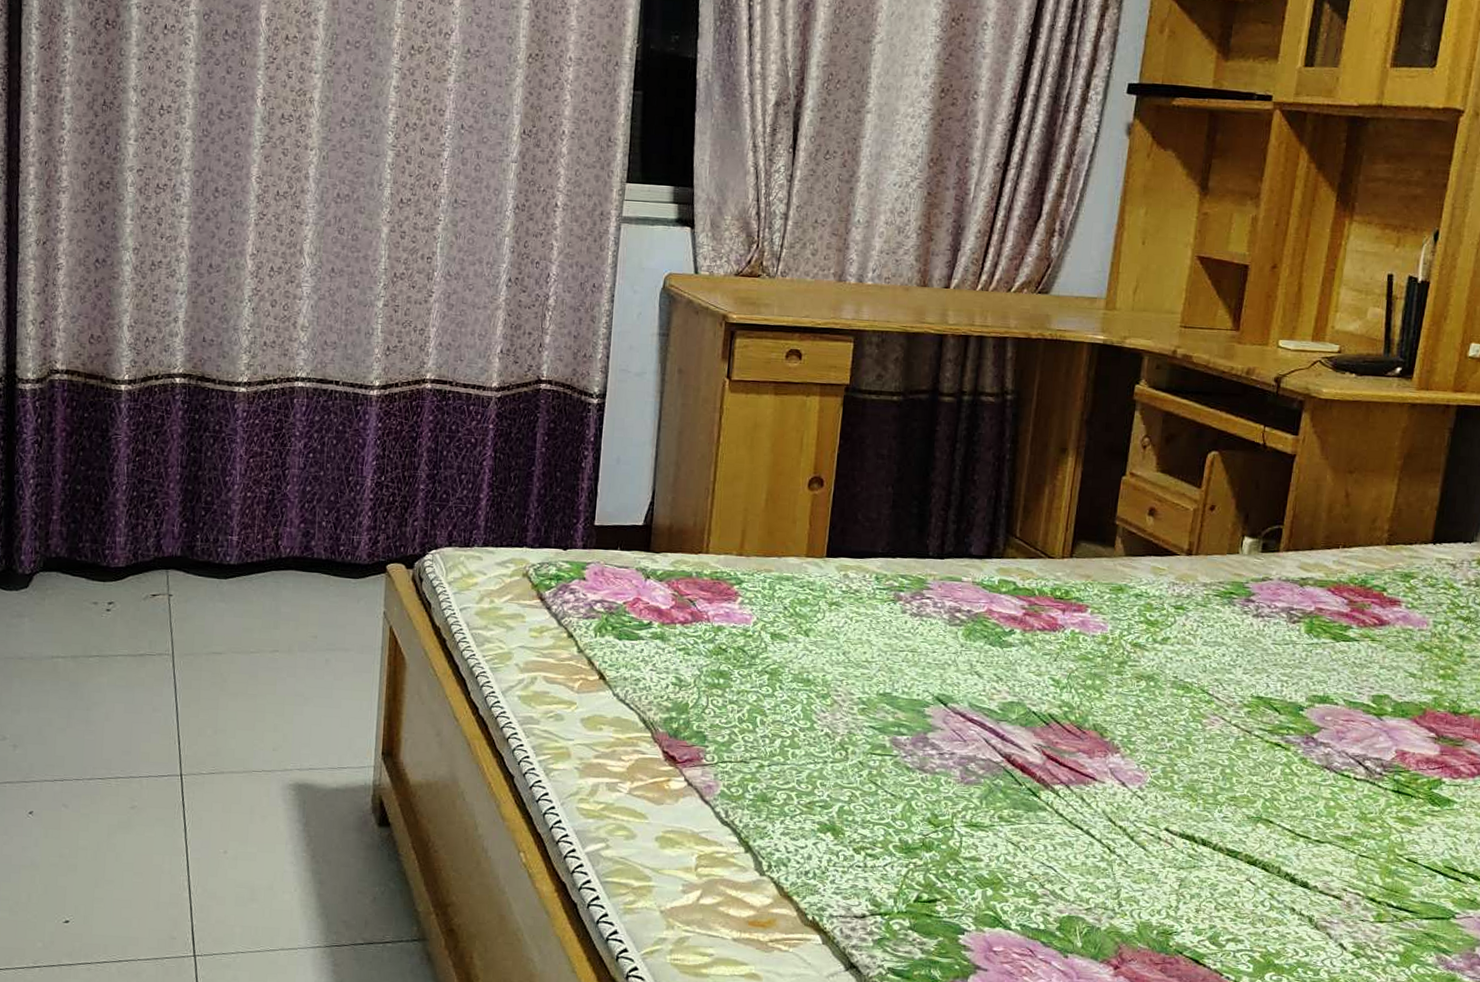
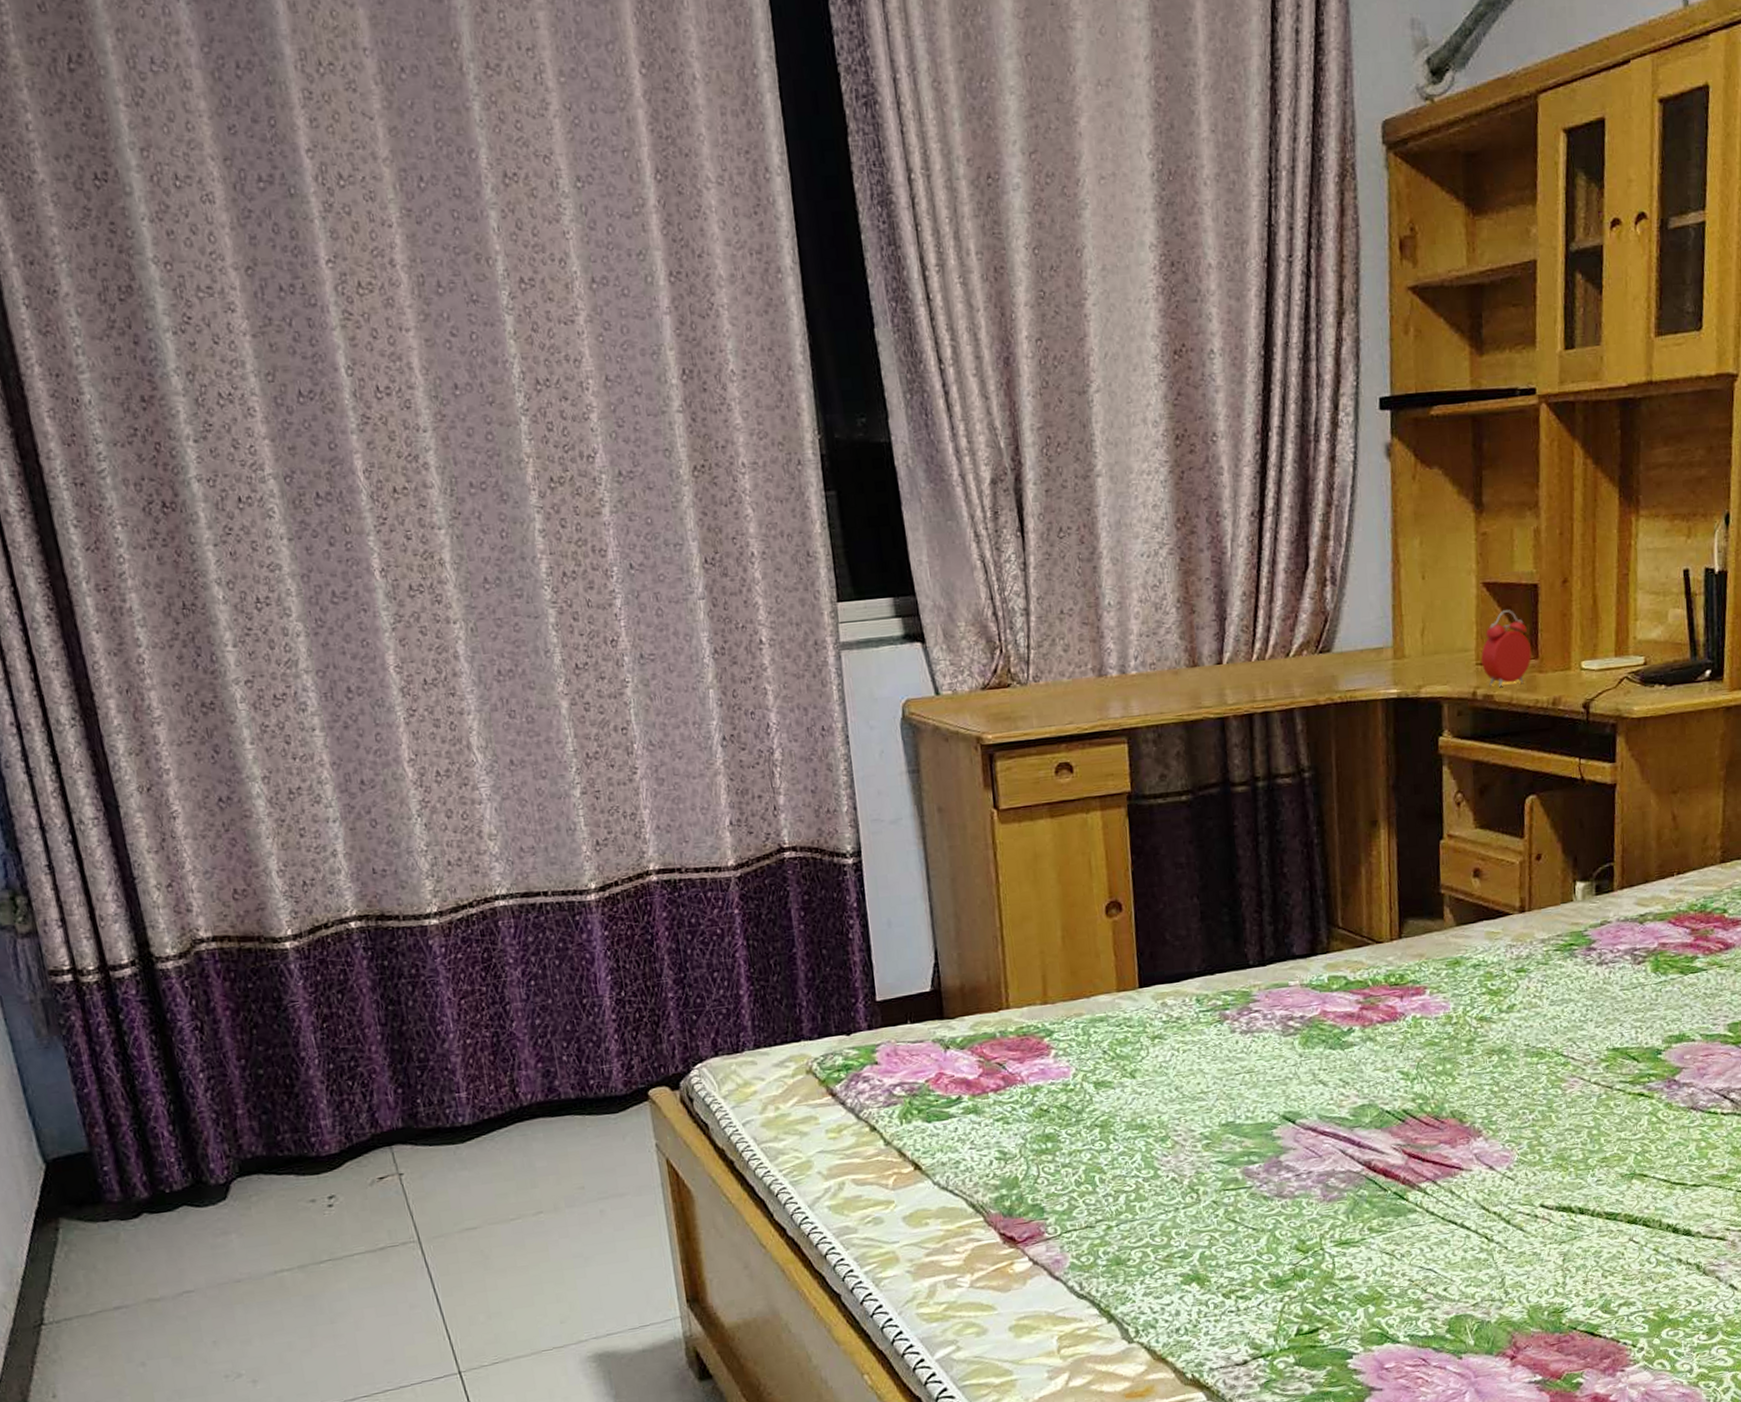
alarm clock: none [1184,283,1234,351] -> present [1480,610,1532,688]

